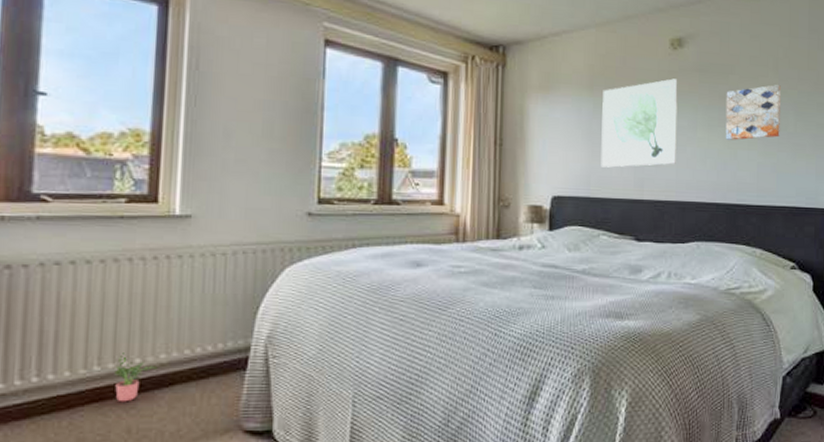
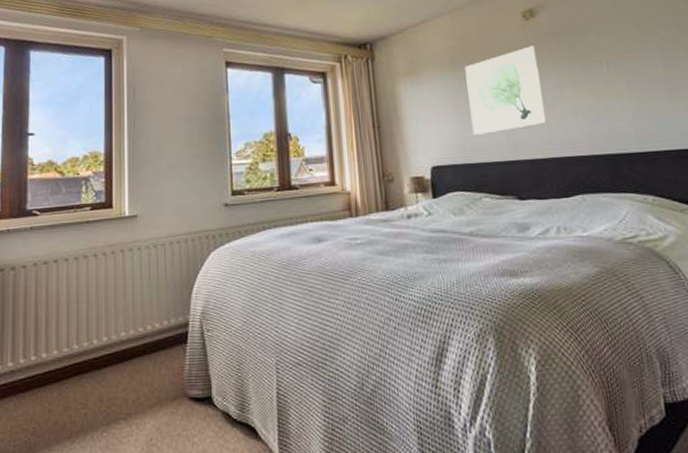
potted plant: present [114,353,158,402] -> none [89,333,120,375]
wall art: present [725,84,781,141] -> none [586,34,652,94]

